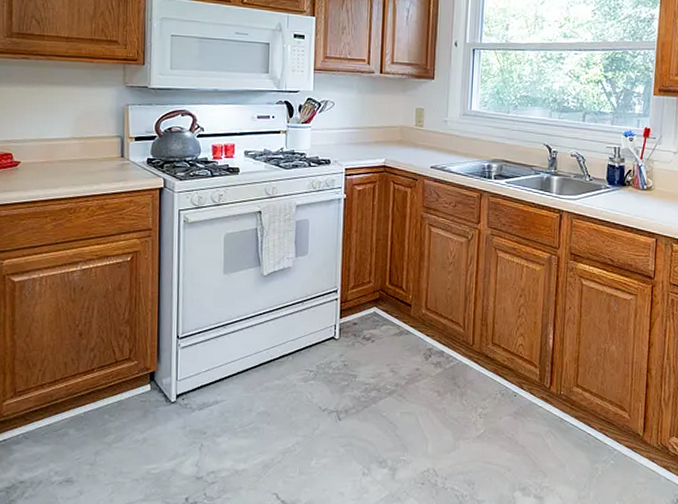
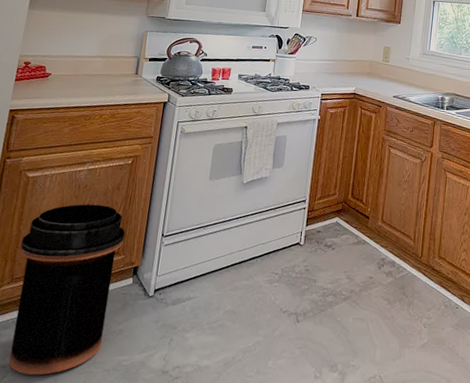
trash can: none [17,307,135,489] -> present [9,204,126,375]

